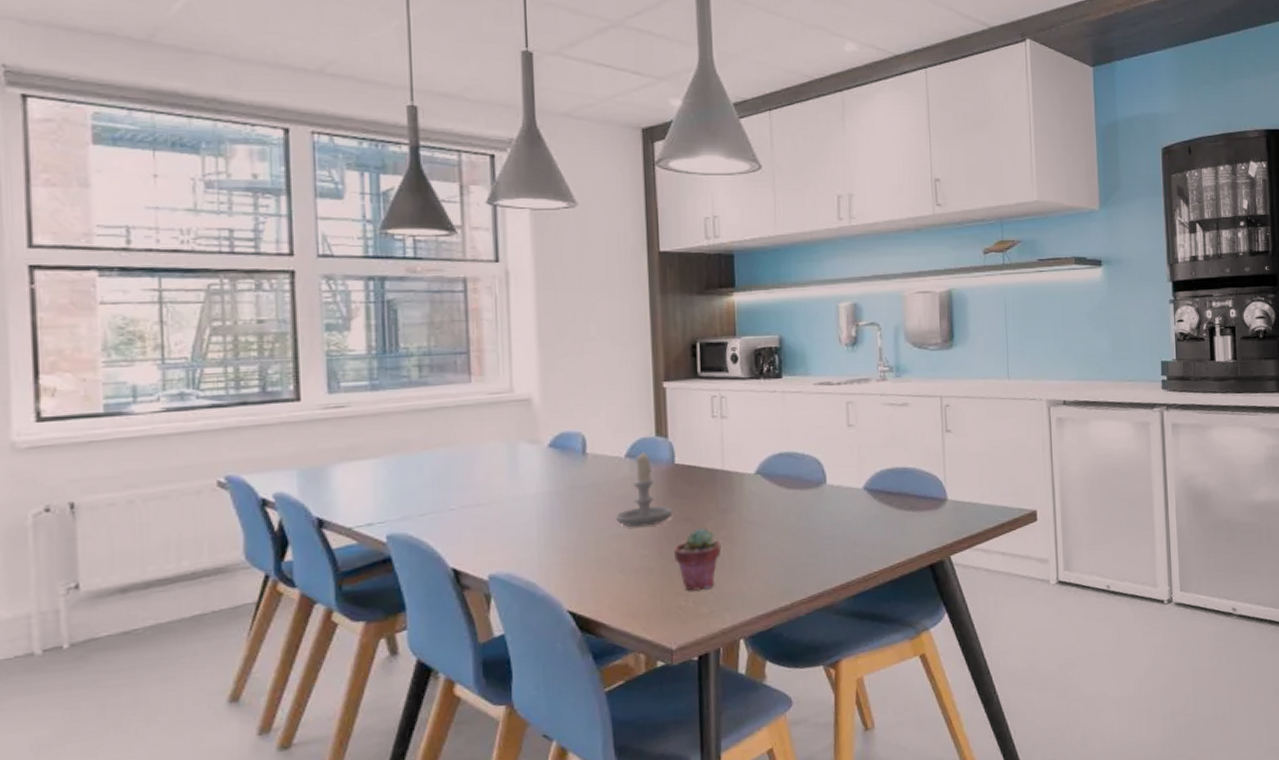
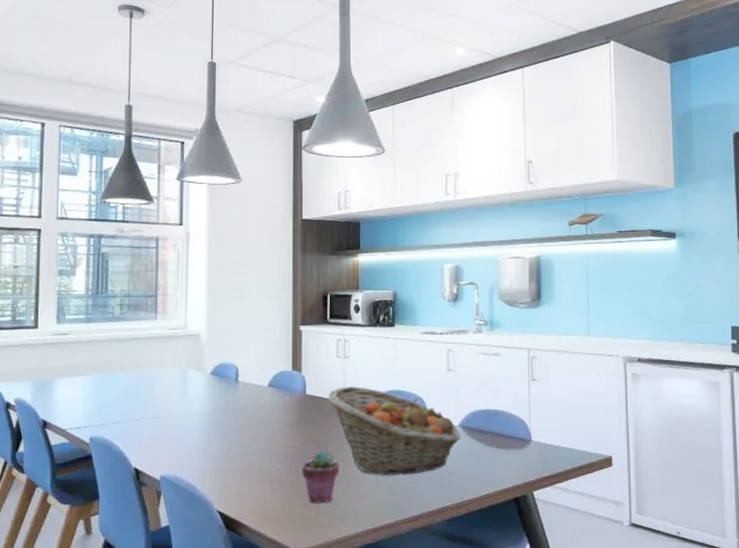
candle: present [616,450,673,528] -> none [258,381,303,445]
fruit basket: none [703,451,866,553] -> present [328,386,461,476]

